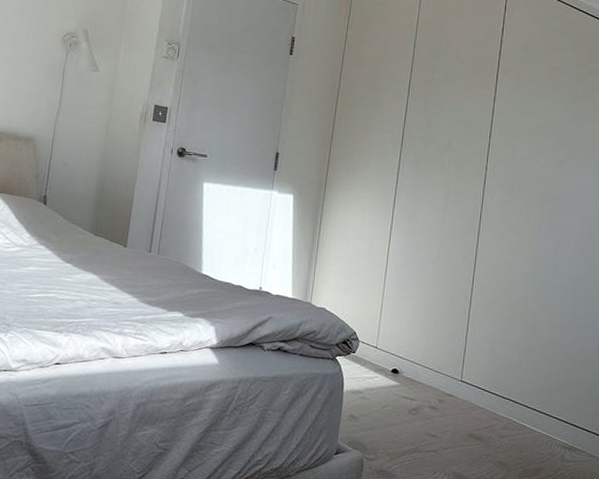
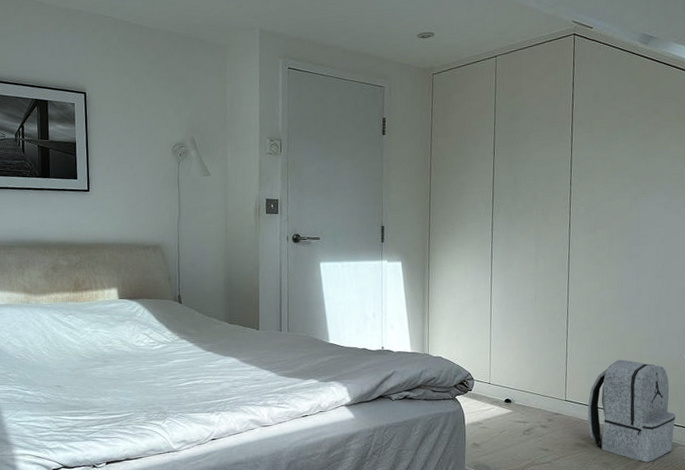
backpack: none [484,343,587,470] -> present [587,359,676,462]

